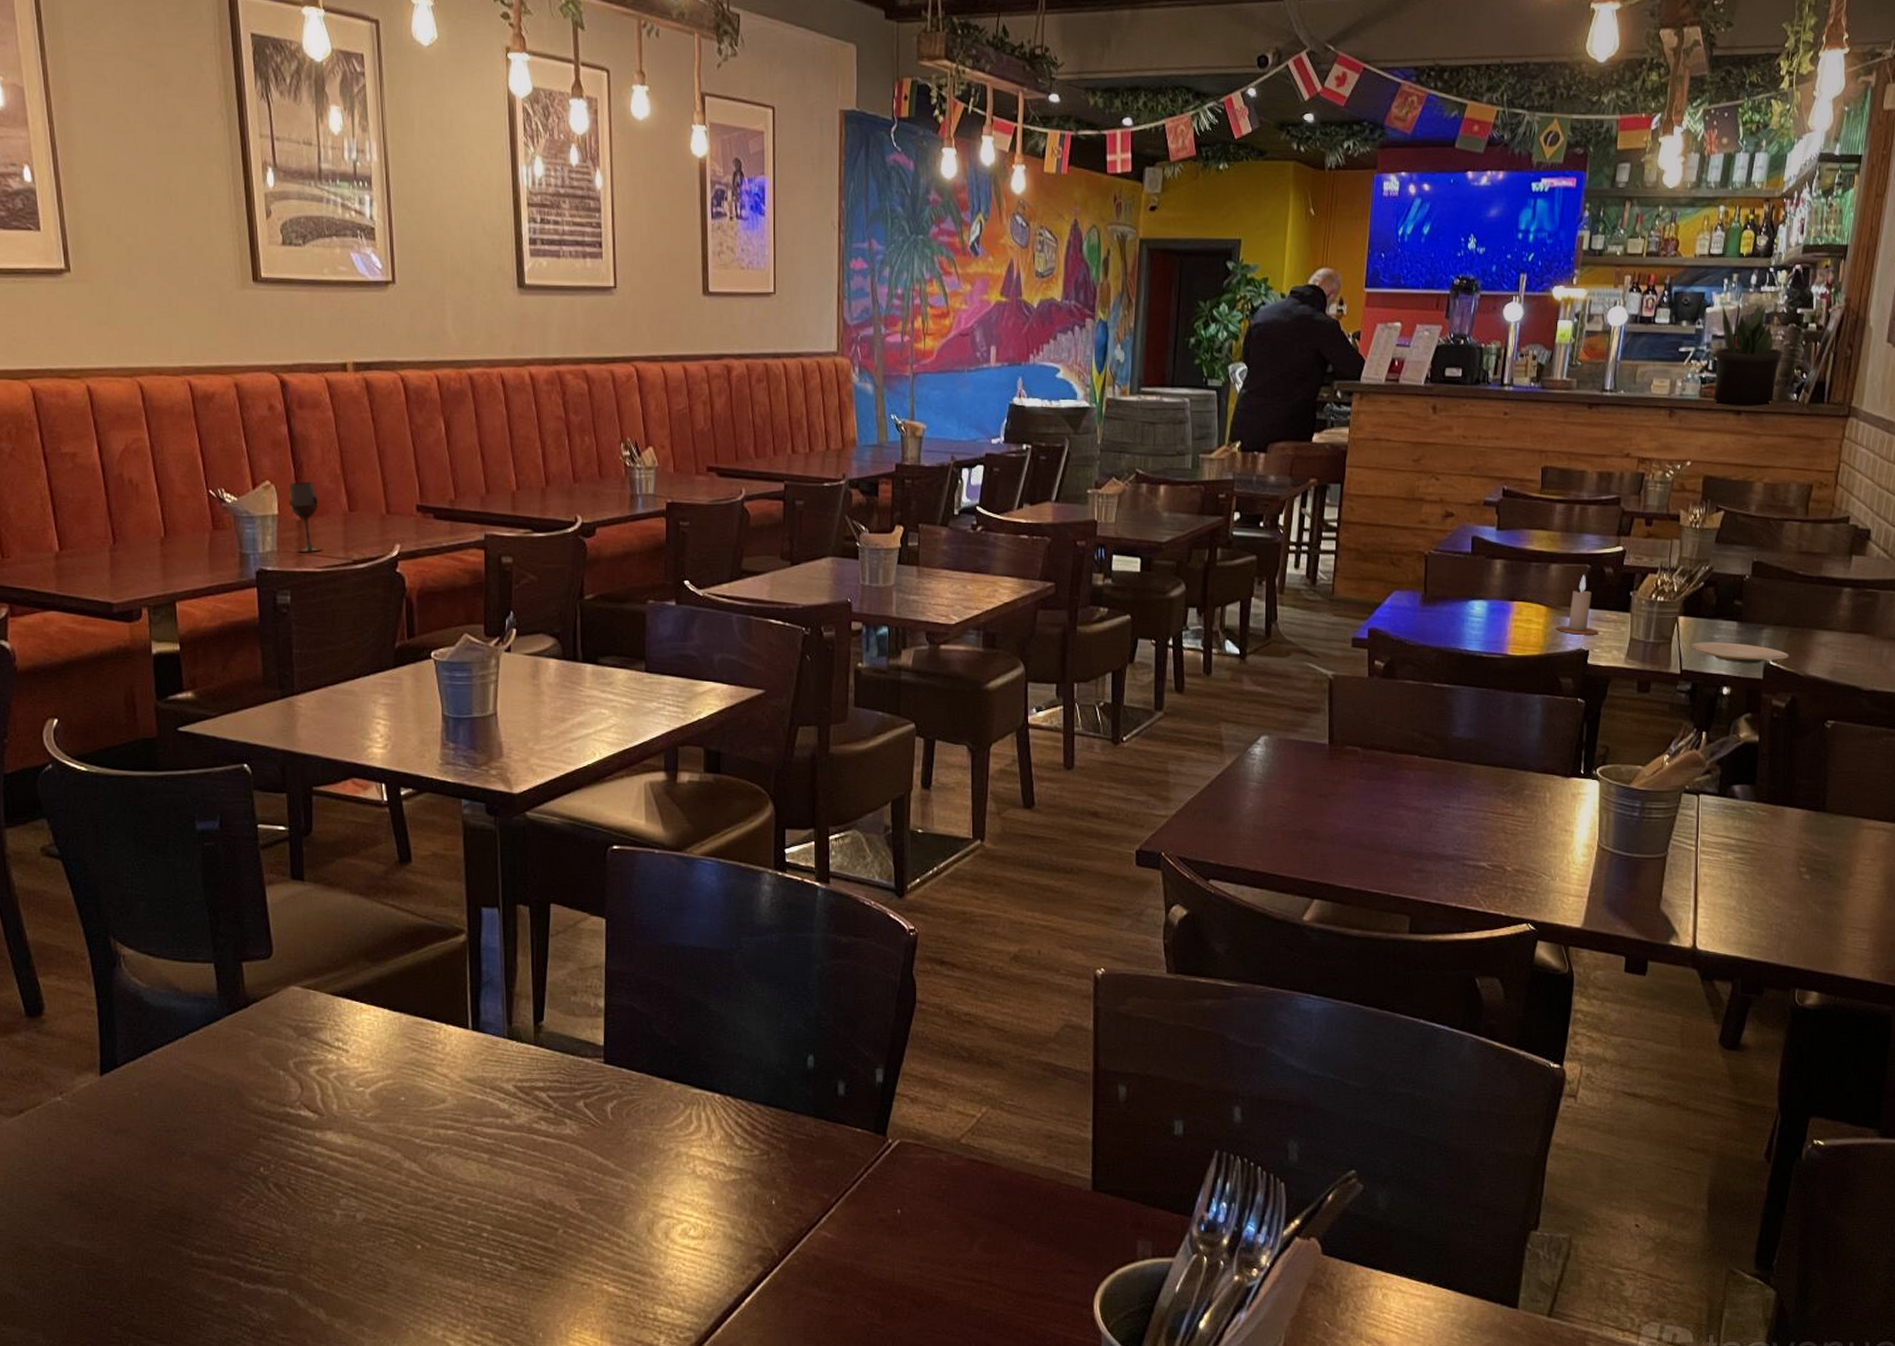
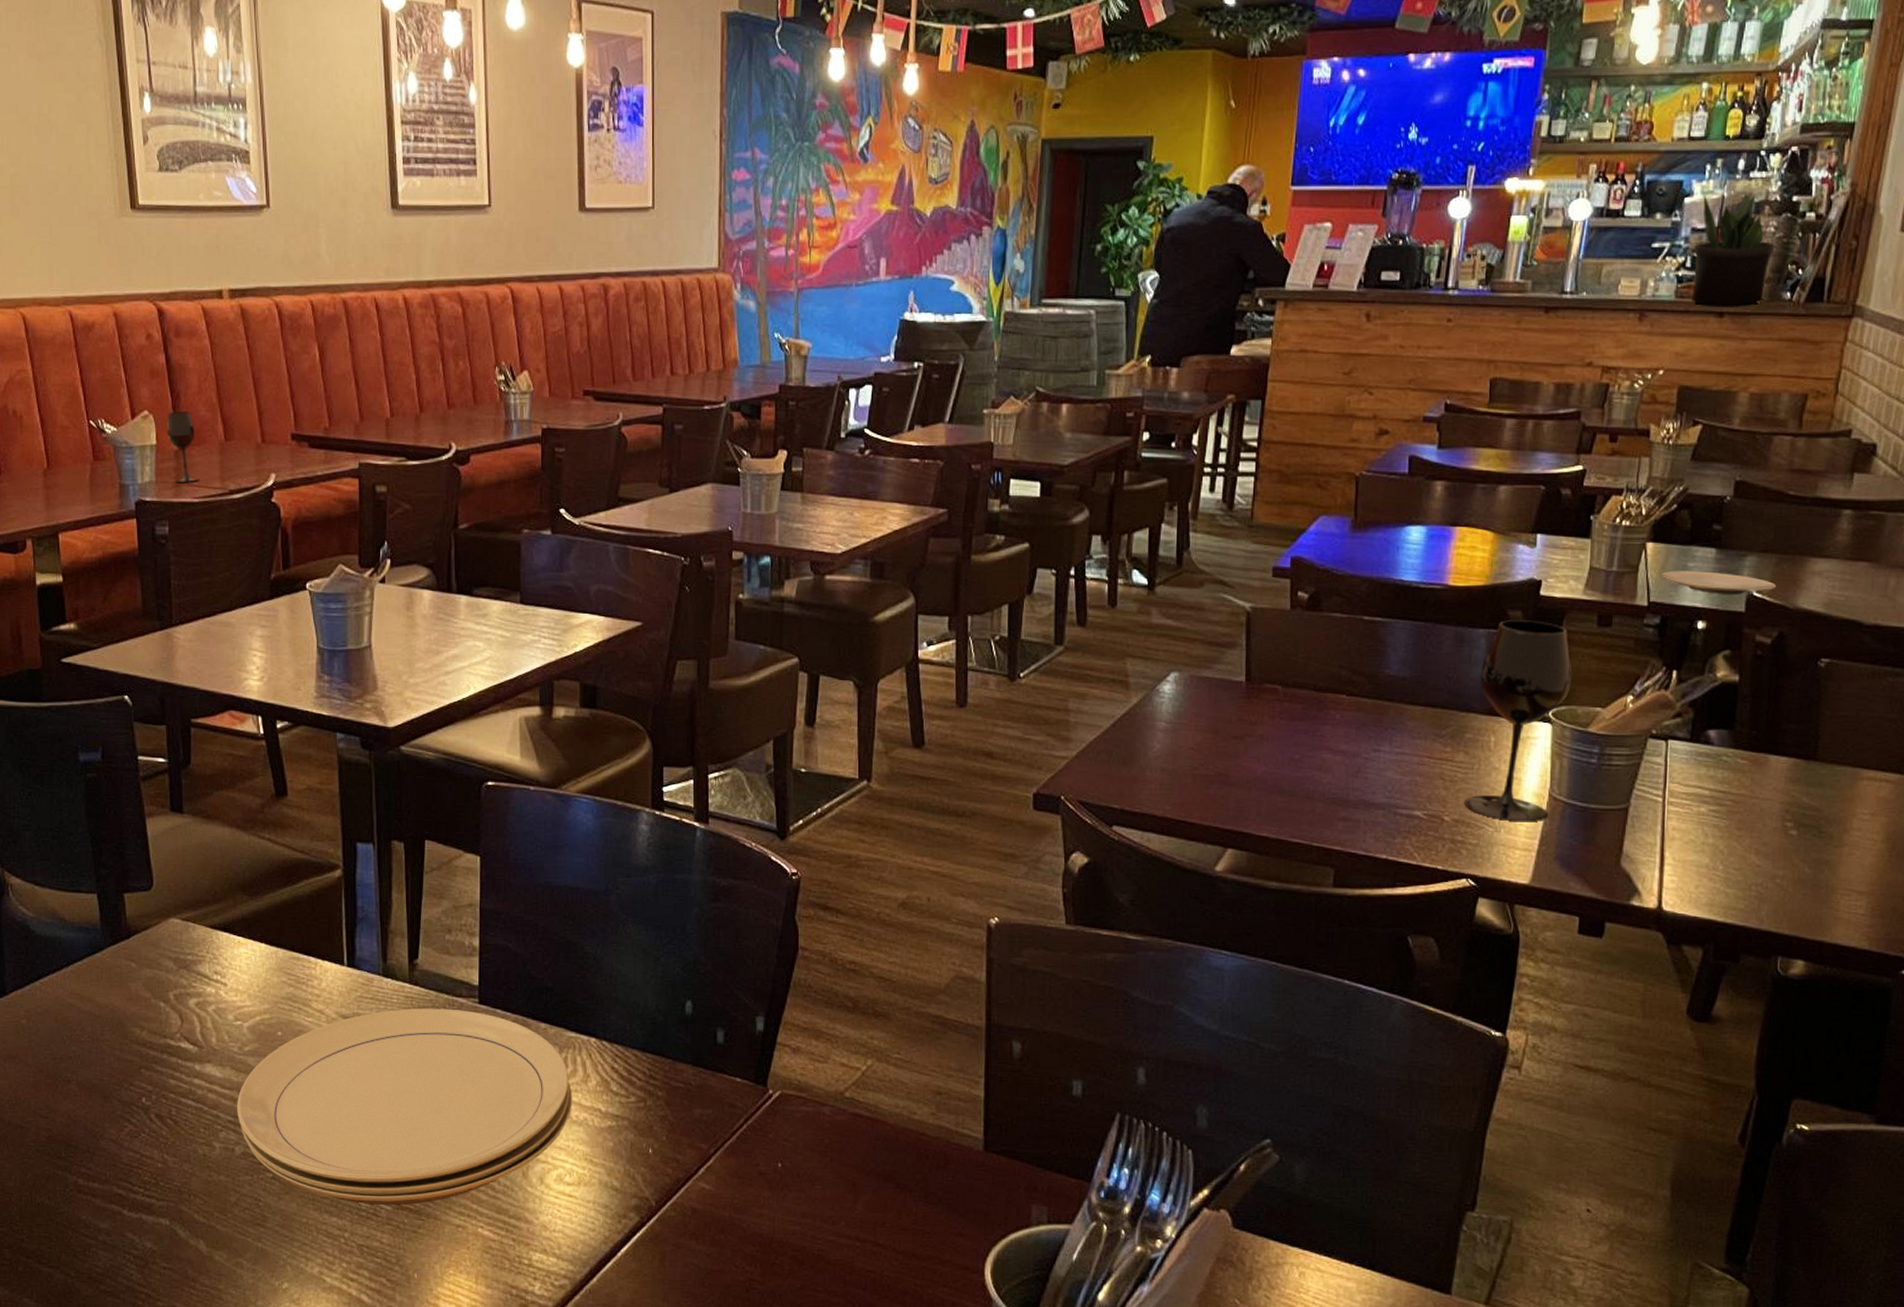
plate: none [359,1069,698,1266] -> present [237,1007,573,1205]
wineglass: none [1523,687,1616,871] -> present [1463,620,1572,822]
candle: present [1556,575,1599,635] -> none [1504,498,1554,563]

